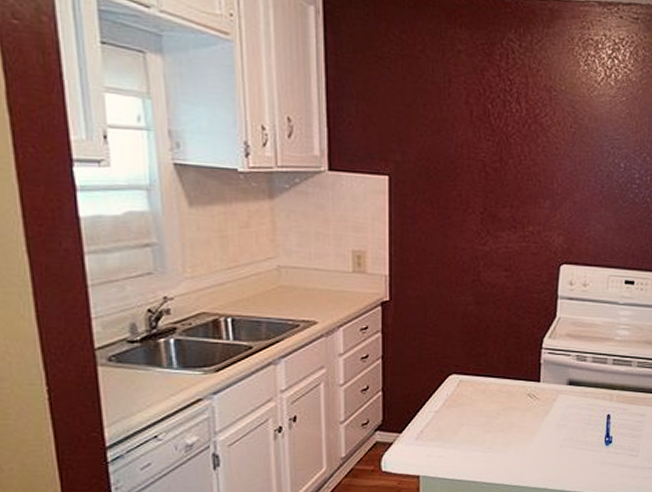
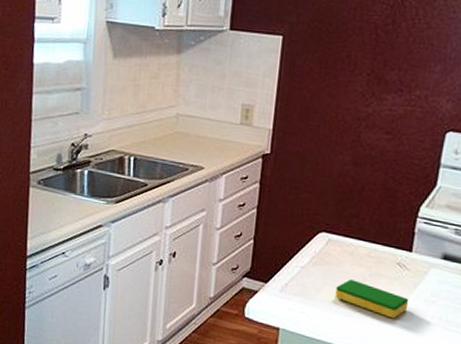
dish sponge: none [472,417,542,447] -> present [335,279,409,319]

